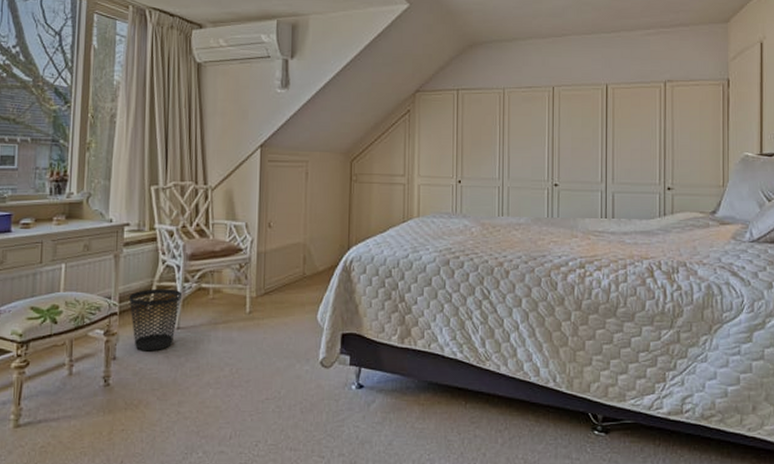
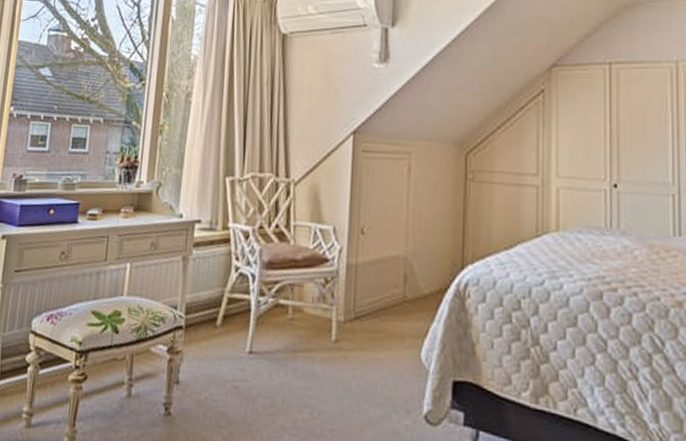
wastebasket: present [129,288,183,352] -> none [196,300,257,379]

